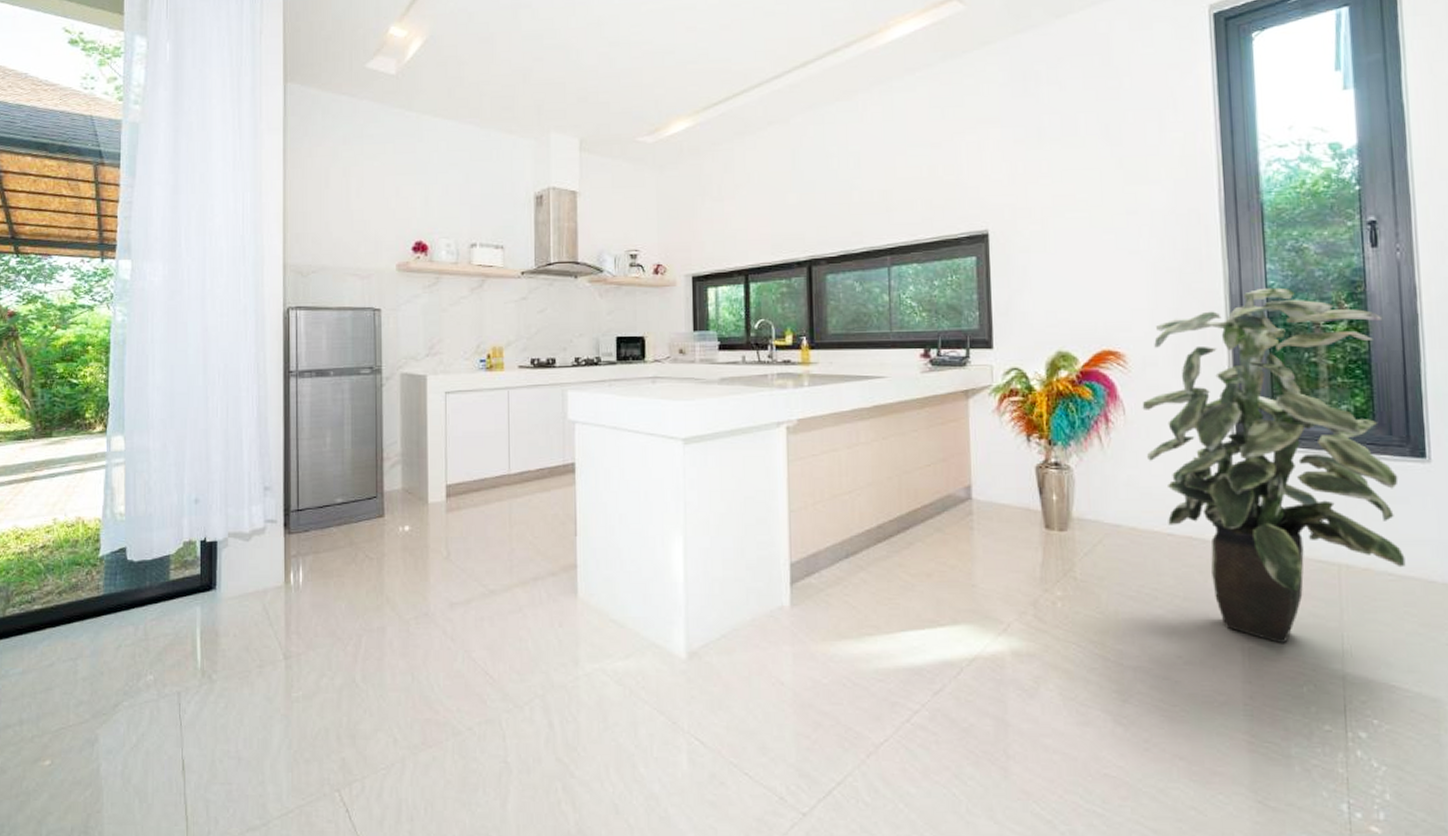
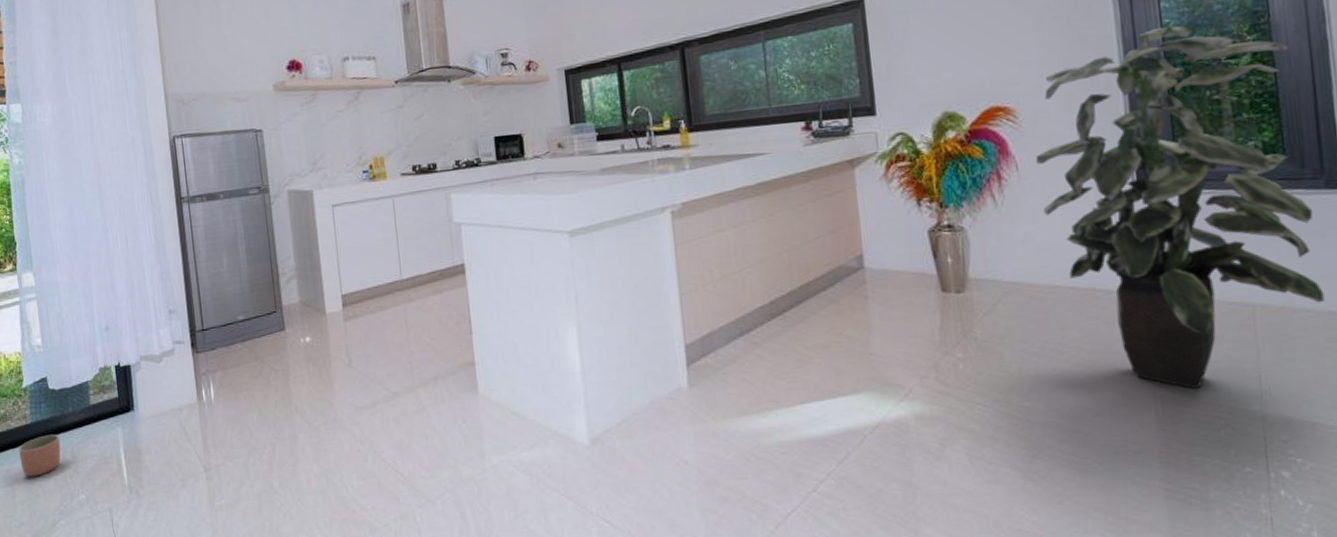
planter: none [87,609,133,653] -> present [19,434,61,477]

